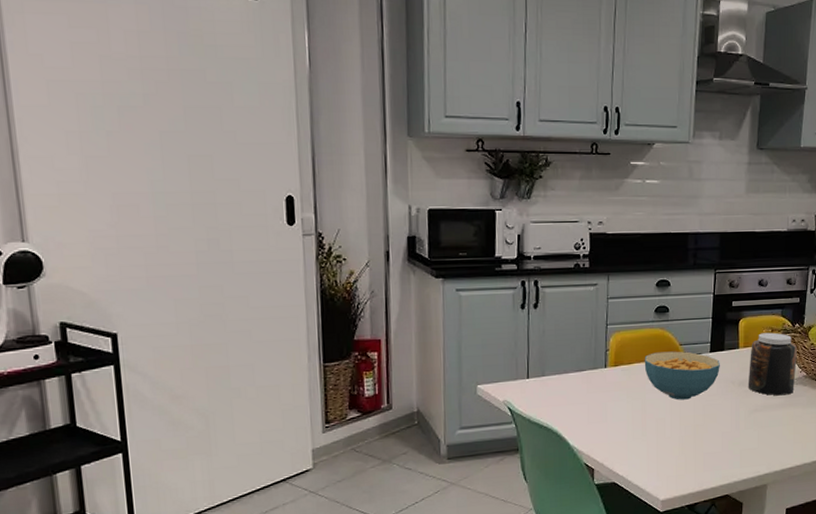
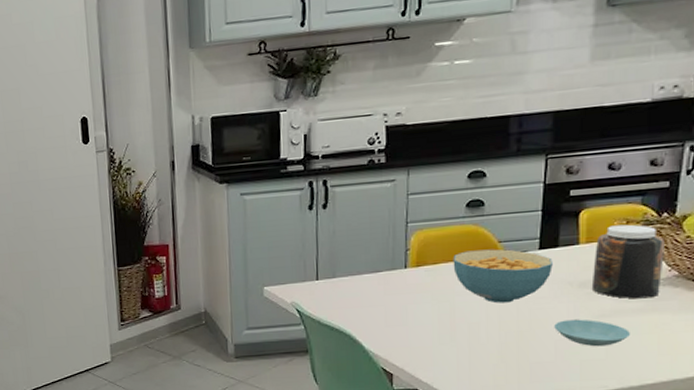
saucer: none [721,413,774,438] -> present [554,319,630,347]

